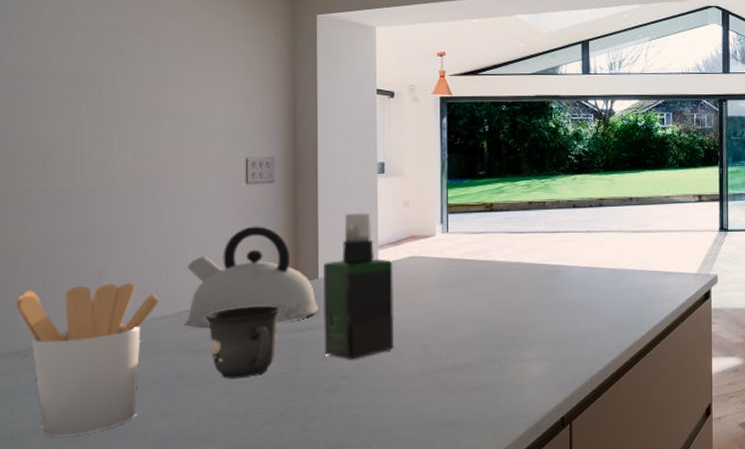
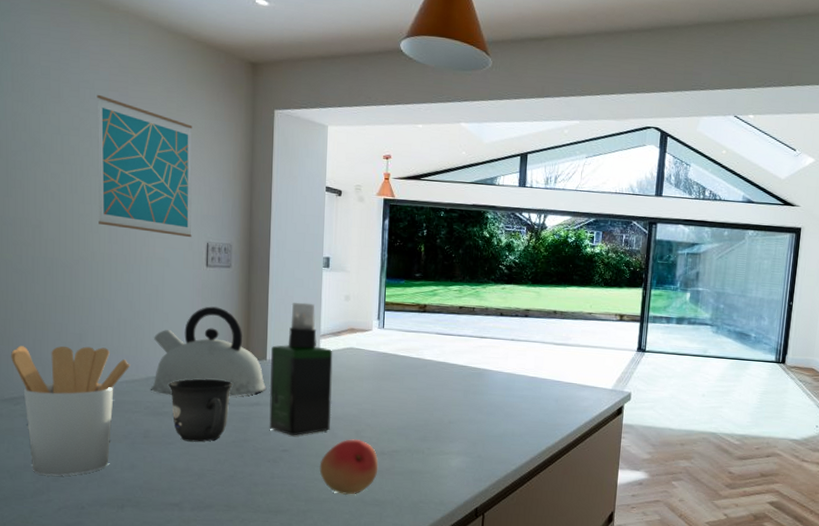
wall art: none [117,11,229,155] -> present [97,94,193,238]
fruit: none [384,355,451,419] -> present [319,438,379,495]

